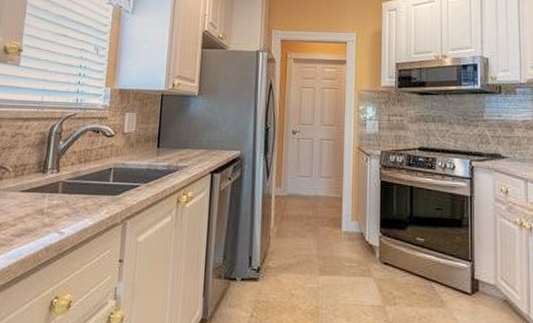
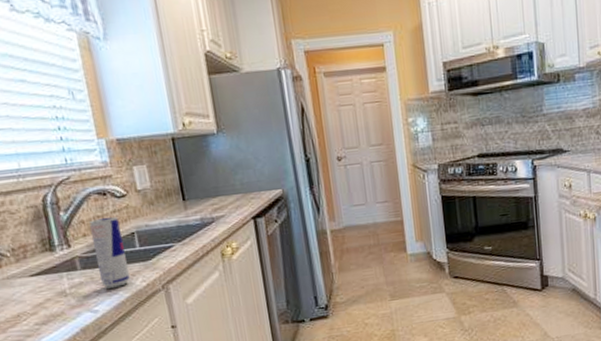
beverage can: none [74,151,102,215] -> present [89,217,130,289]

